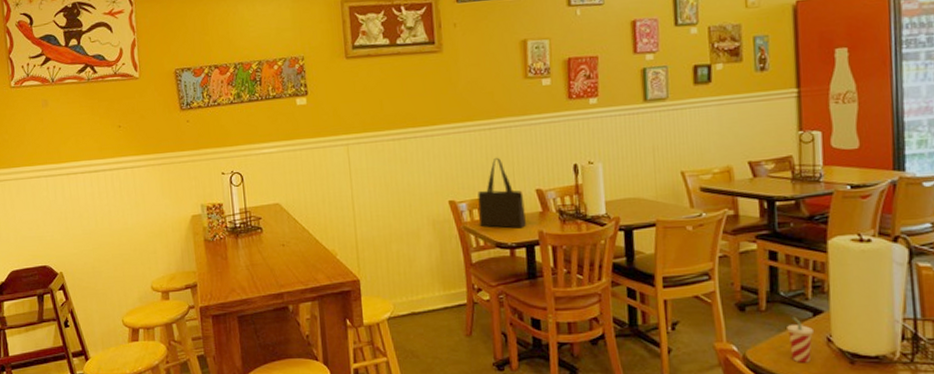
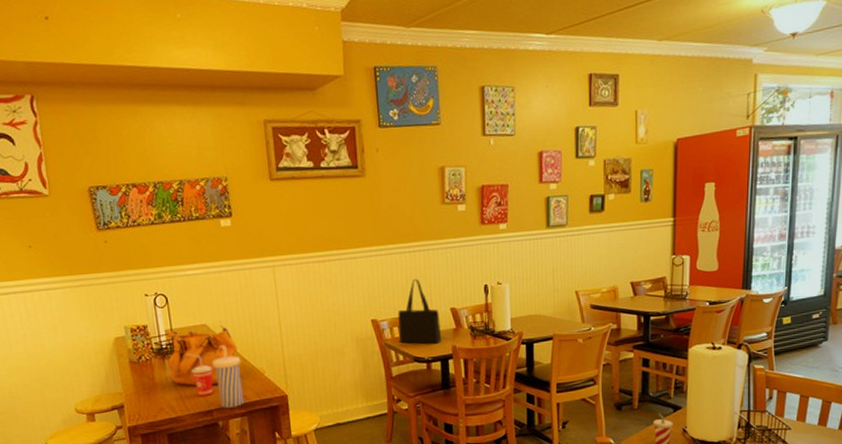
handbag: none [241,204,313,267] -> present [167,324,241,386]
beverage cup: none [258,232,285,278] -> present [185,353,214,397]
beverage cup: none [284,225,315,291] -> present [212,345,245,408]

